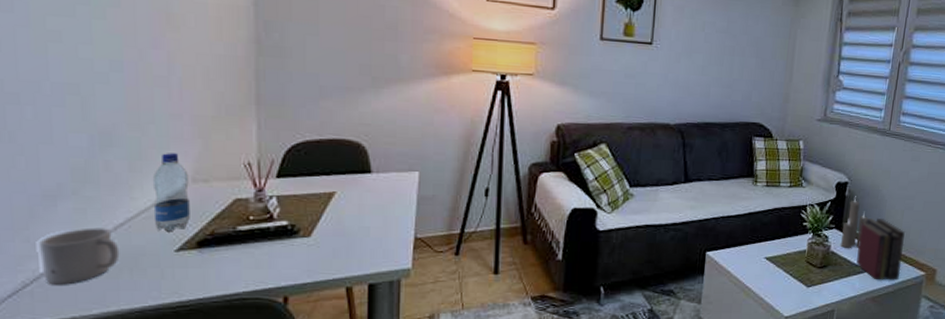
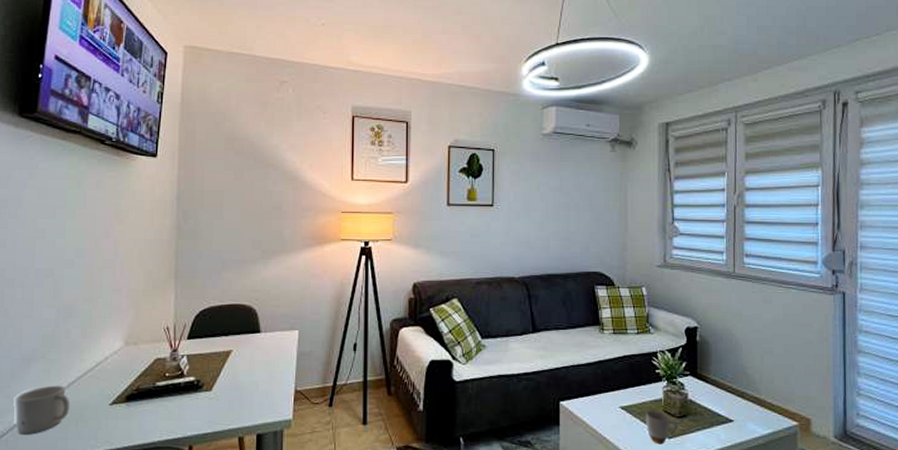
bottle: present [152,153,190,232] -> none [96,321,123,388]
mug: none [787,260,818,293] -> present [646,410,678,445]
candle: present [840,196,868,248] -> none [698,341,724,396]
books: present [856,218,905,280] -> none [718,364,770,431]

